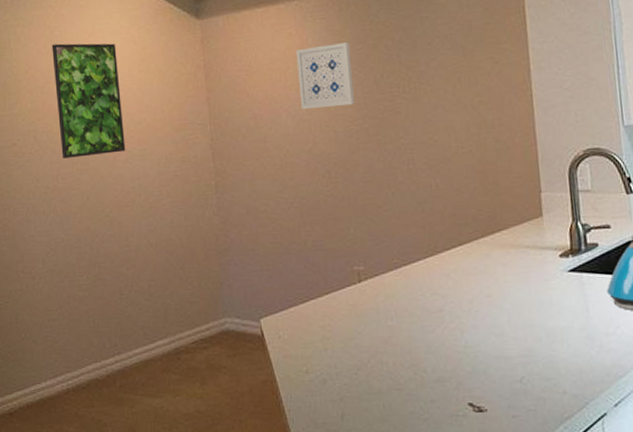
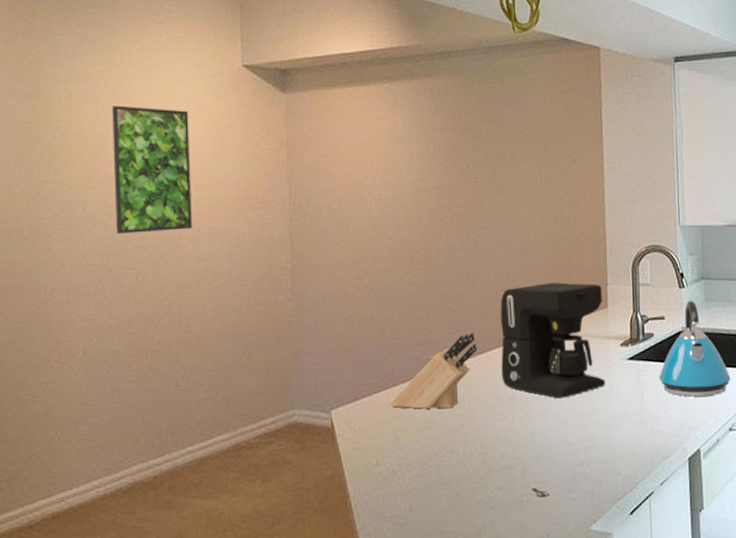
wall art: present [295,42,356,110] -> none [384,130,441,195]
knife block: none [316,244,402,320] -> present [390,332,478,409]
coffee maker: none [423,191,544,312] -> present [500,282,605,399]

